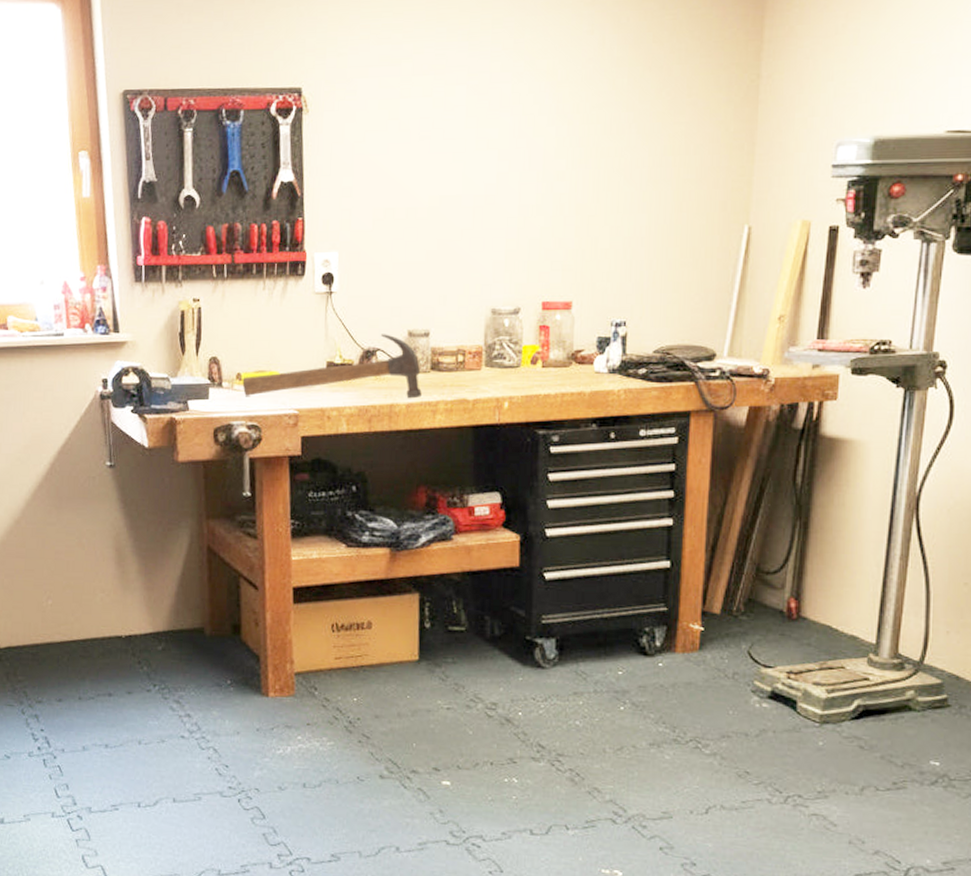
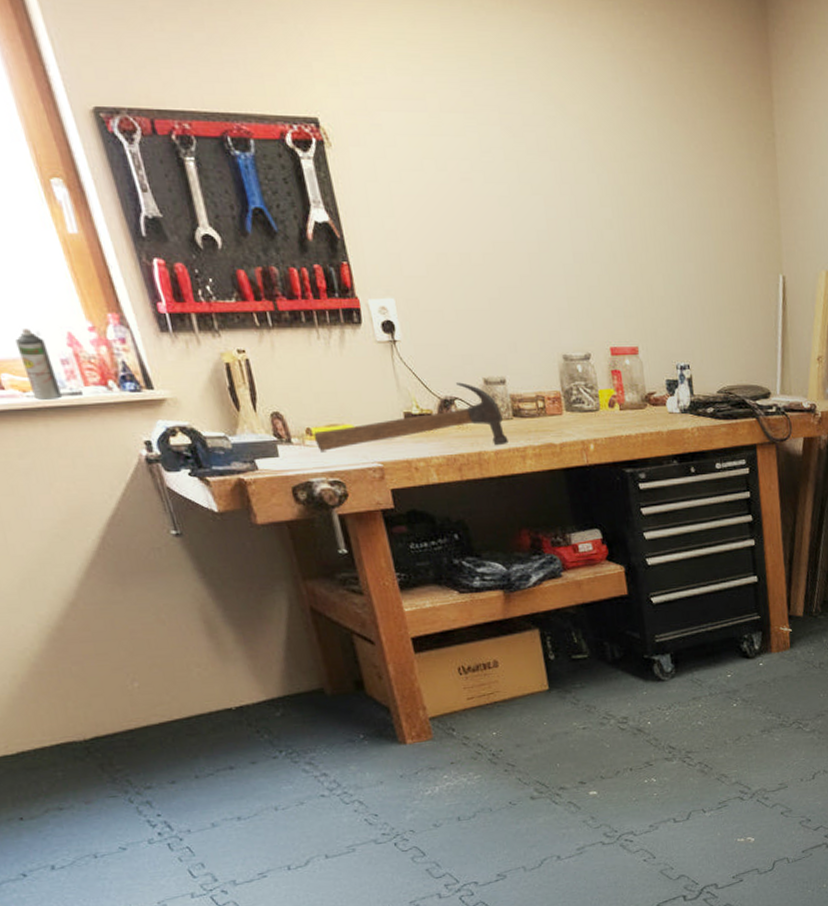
aerosol can: none [24,278,49,340] -> present [16,329,63,401]

